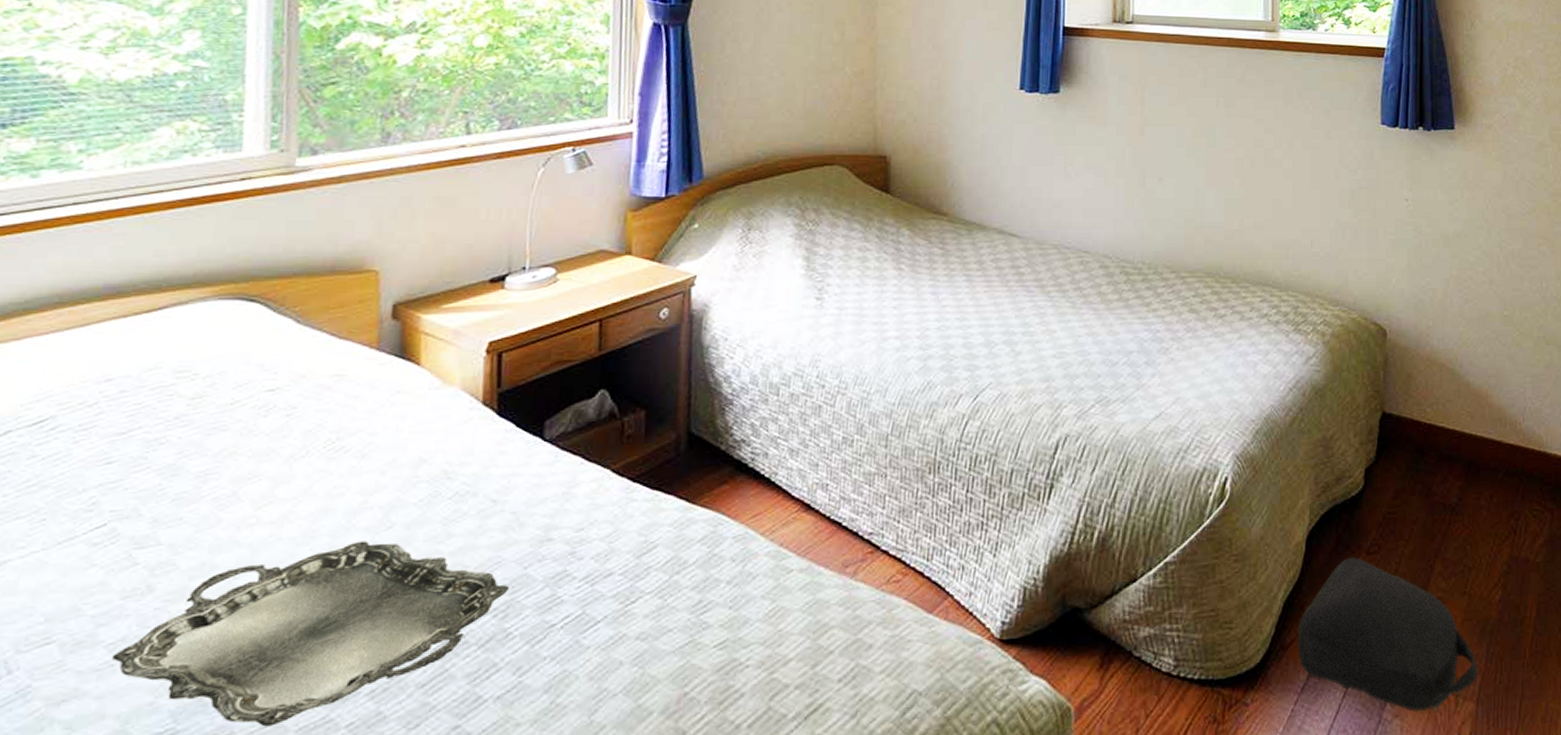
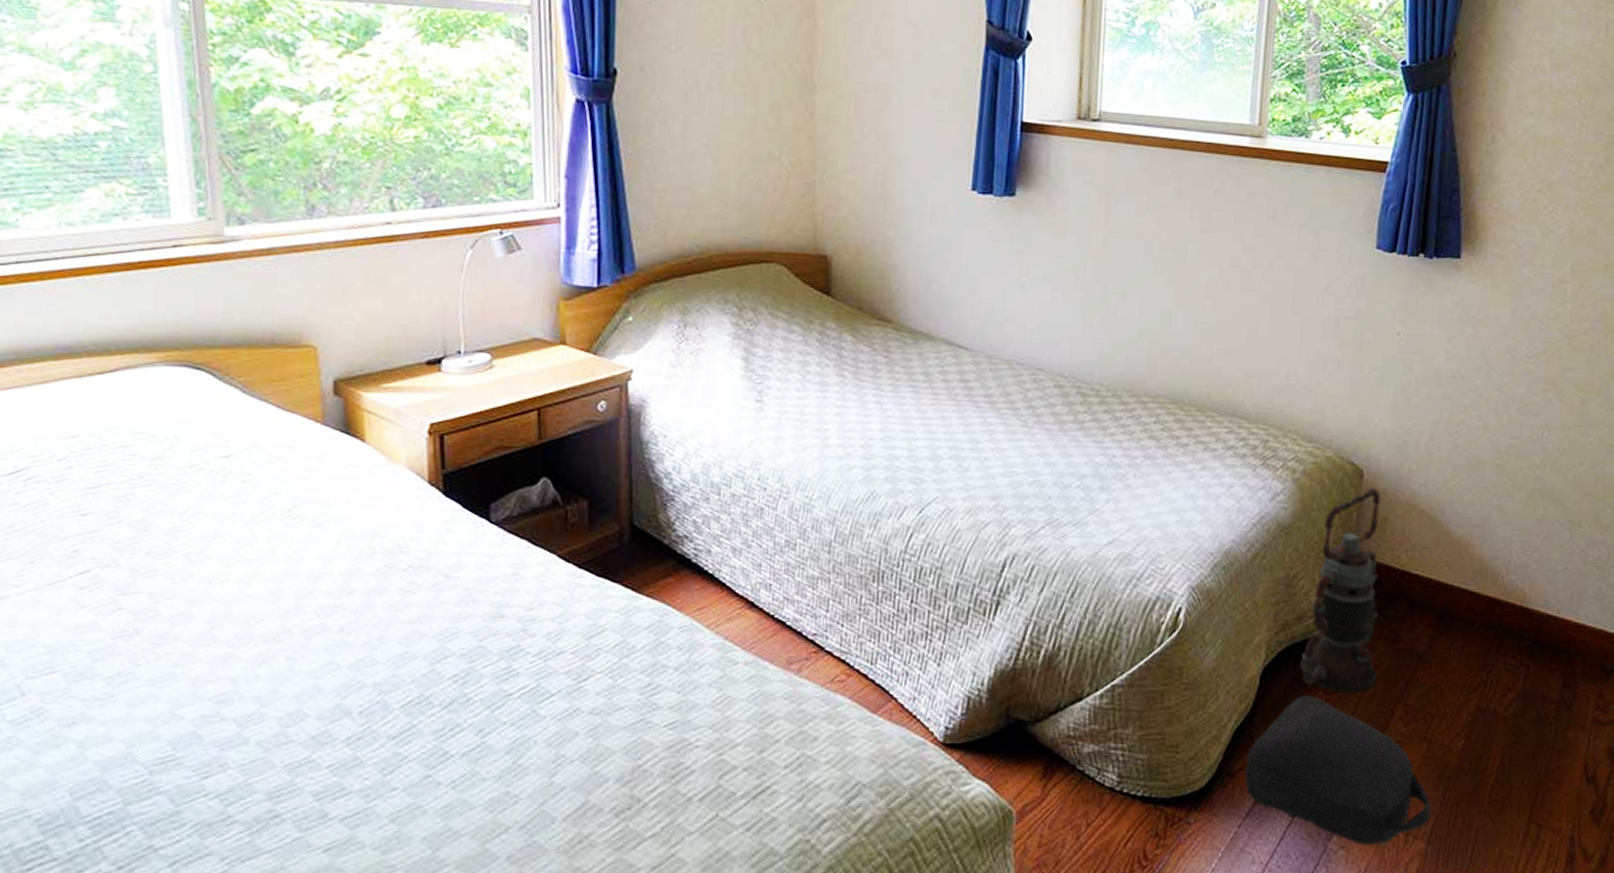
serving tray: present [111,541,510,727] -> none [110,604,468,761]
lantern: none [1342,346,1415,552] -> present [1300,488,1381,694]

